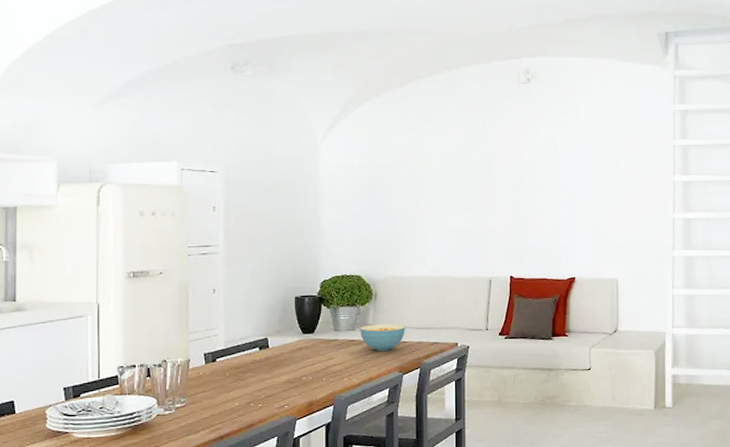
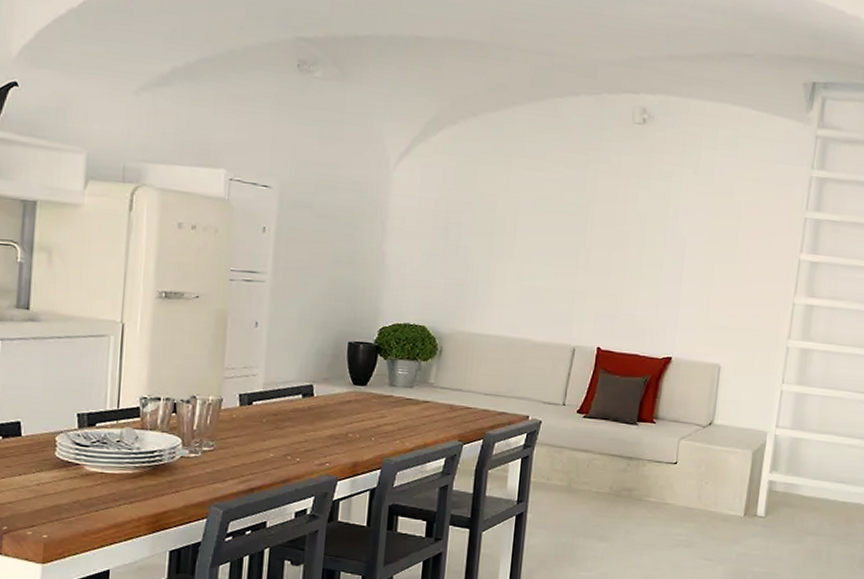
cereal bowl: present [360,324,406,351] -> none [419,384,472,415]

